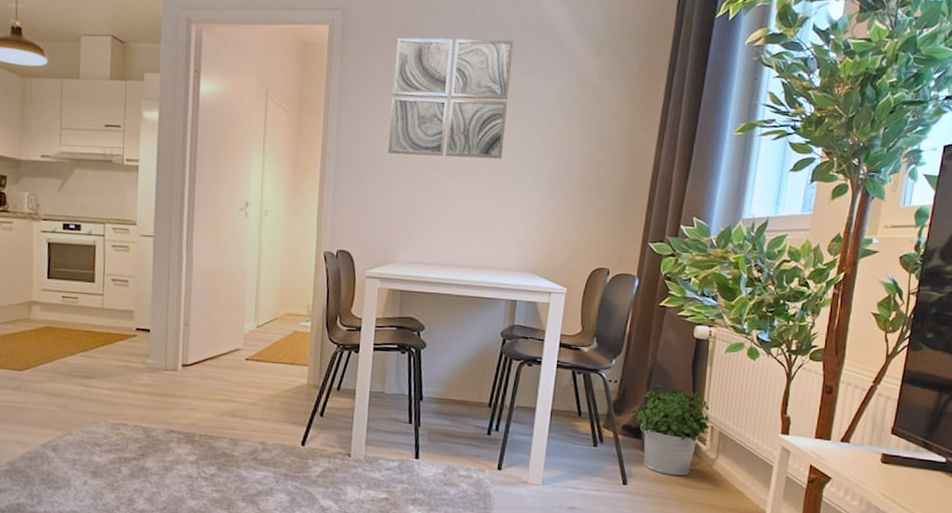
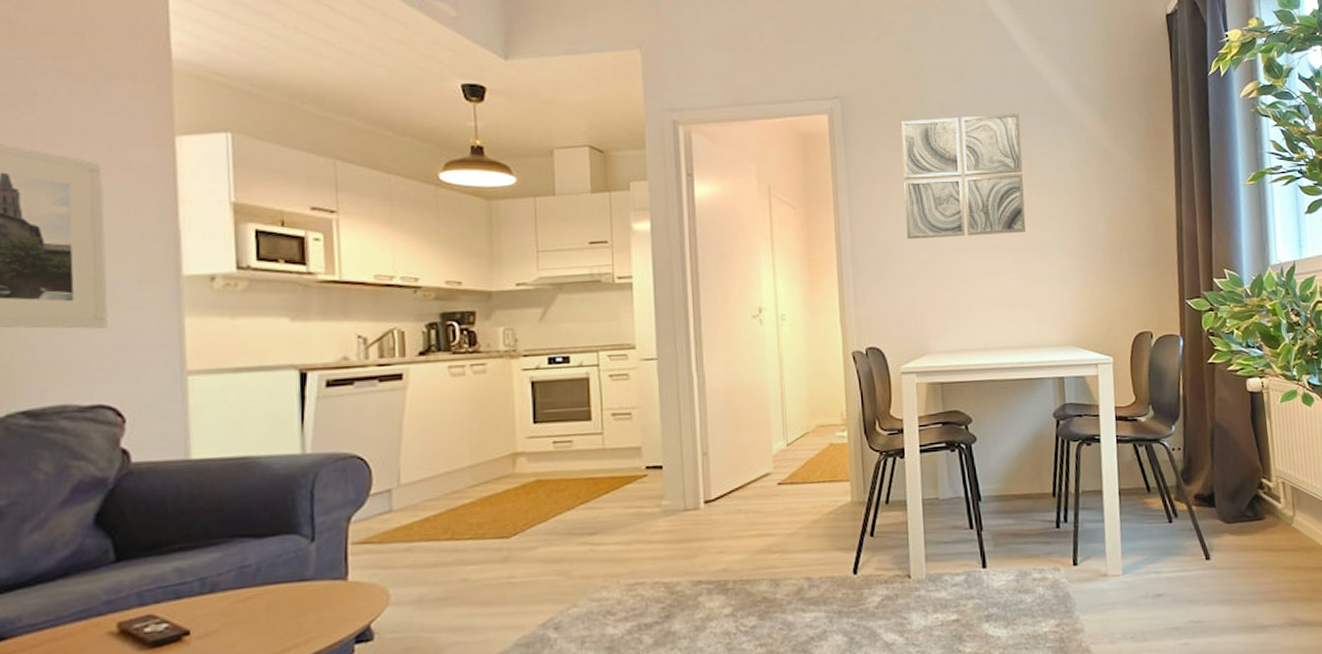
potted plant: present [631,385,710,476] -> none [1199,446,1281,542]

